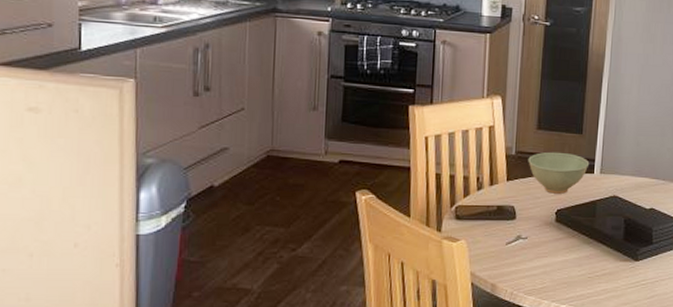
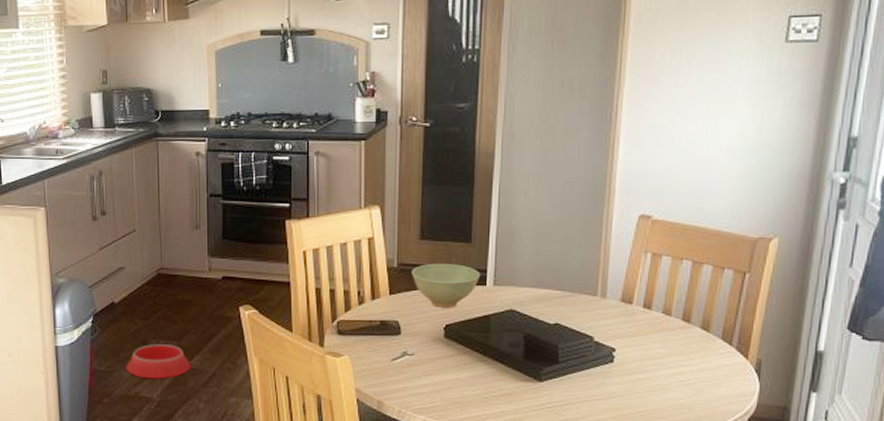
pet bowl: none [223,231,300,269] -> present [126,344,192,379]

